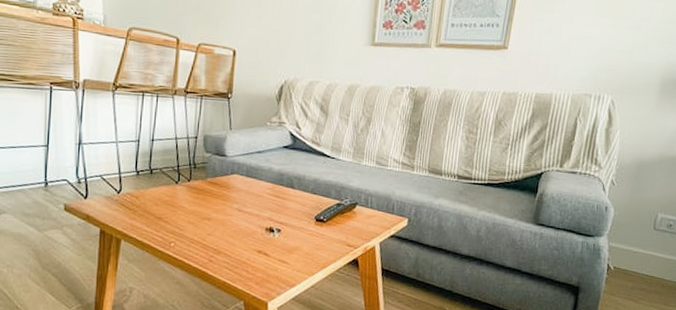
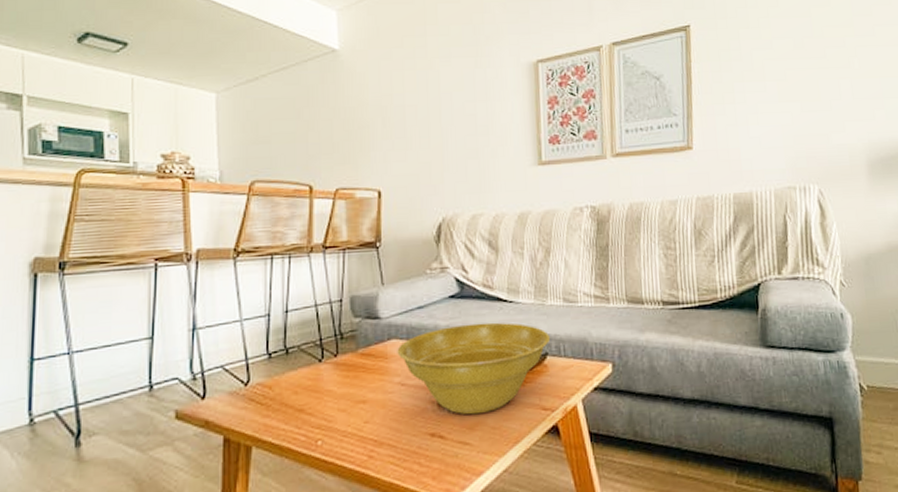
planter bowl: none [237,171,362,242] -> present [397,322,551,415]

